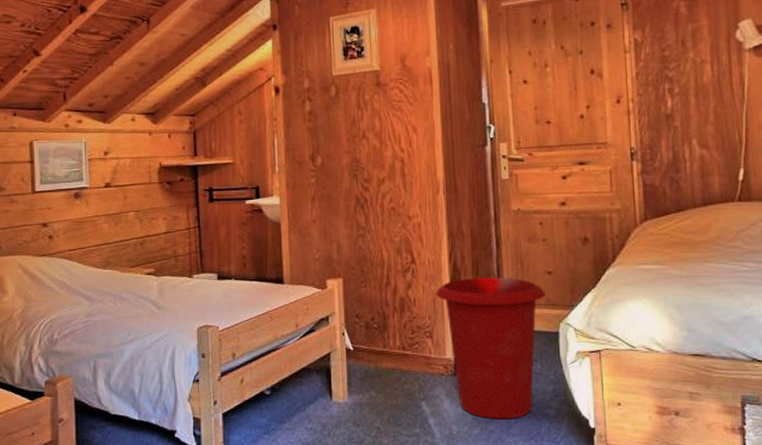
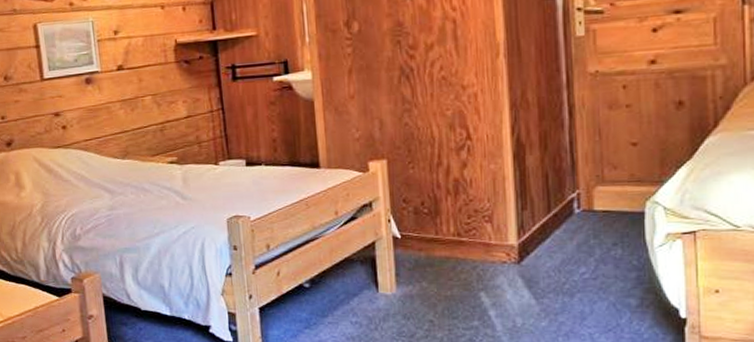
waste bin: present [435,277,546,419] -> none [496,151,629,310]

